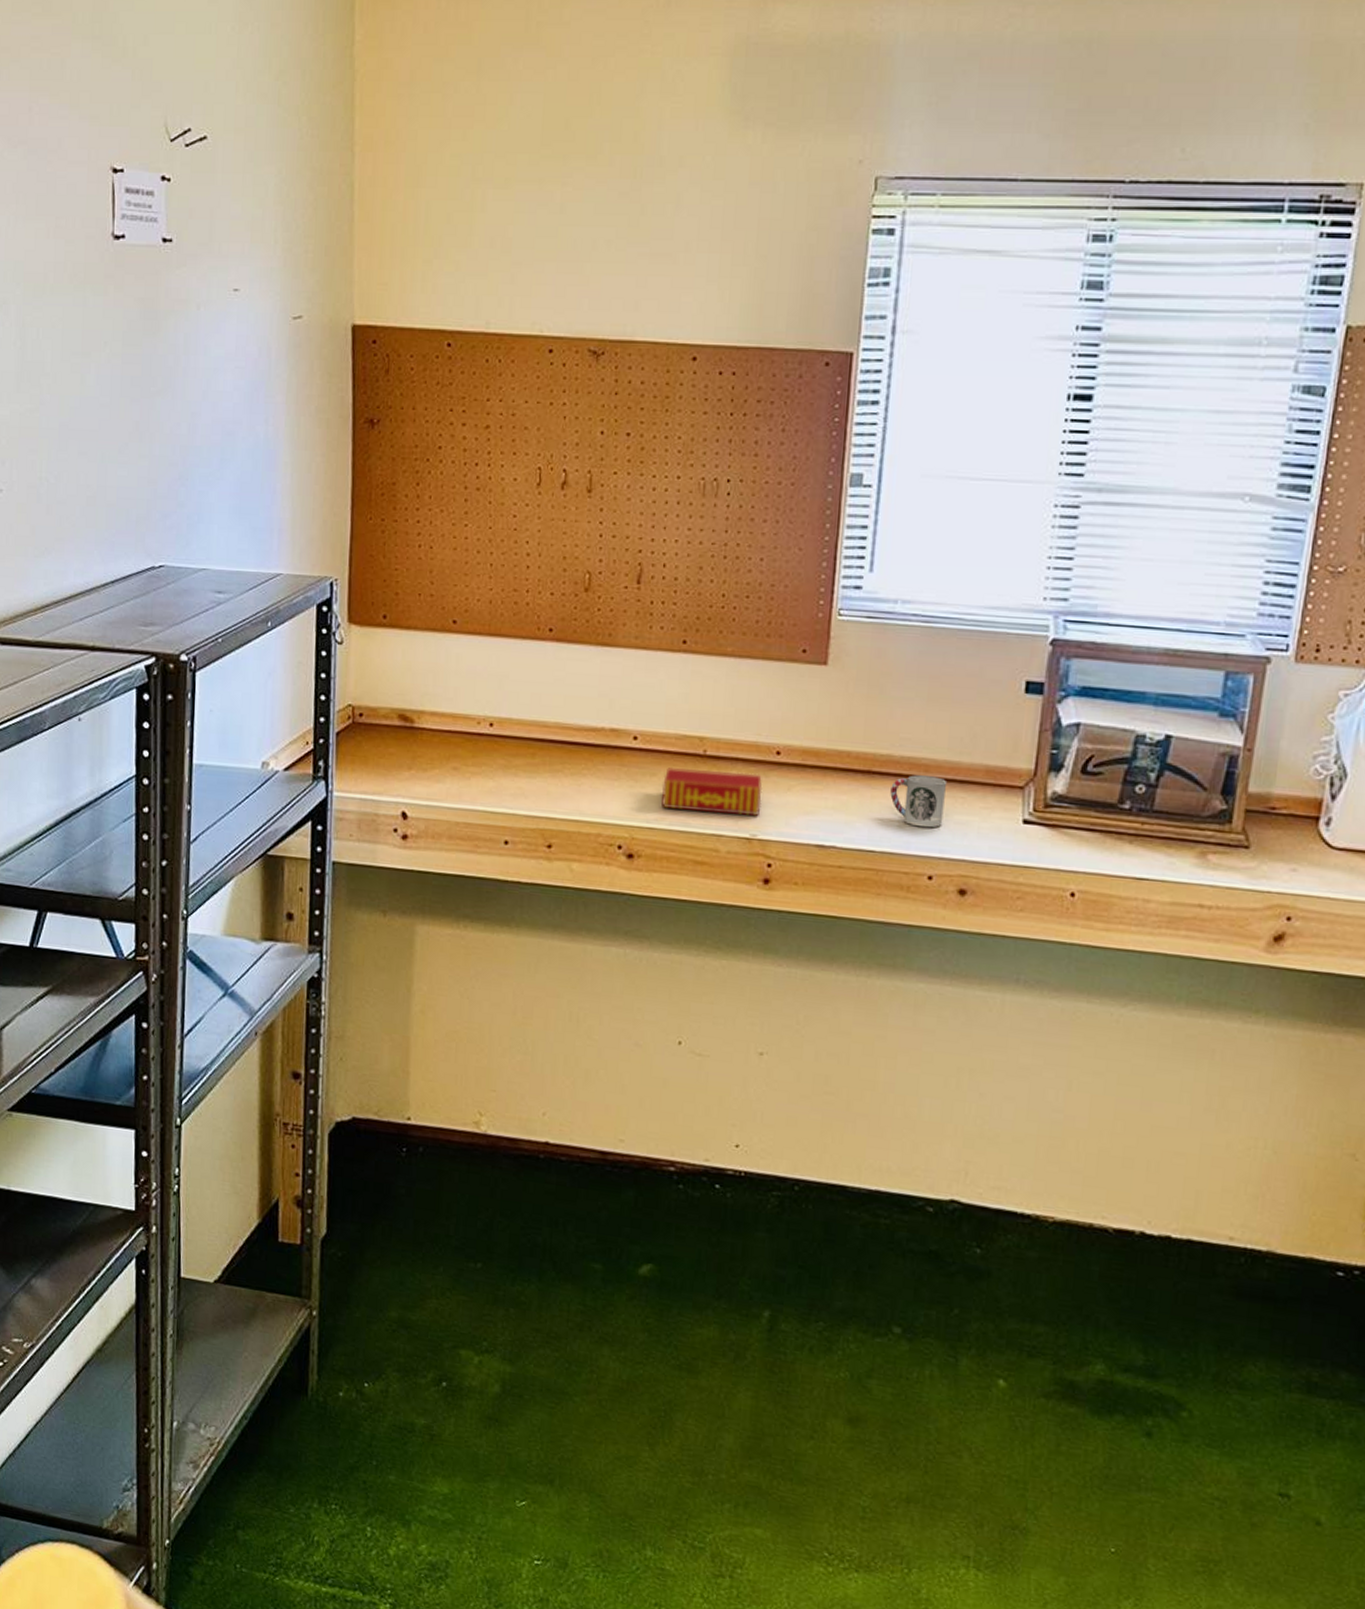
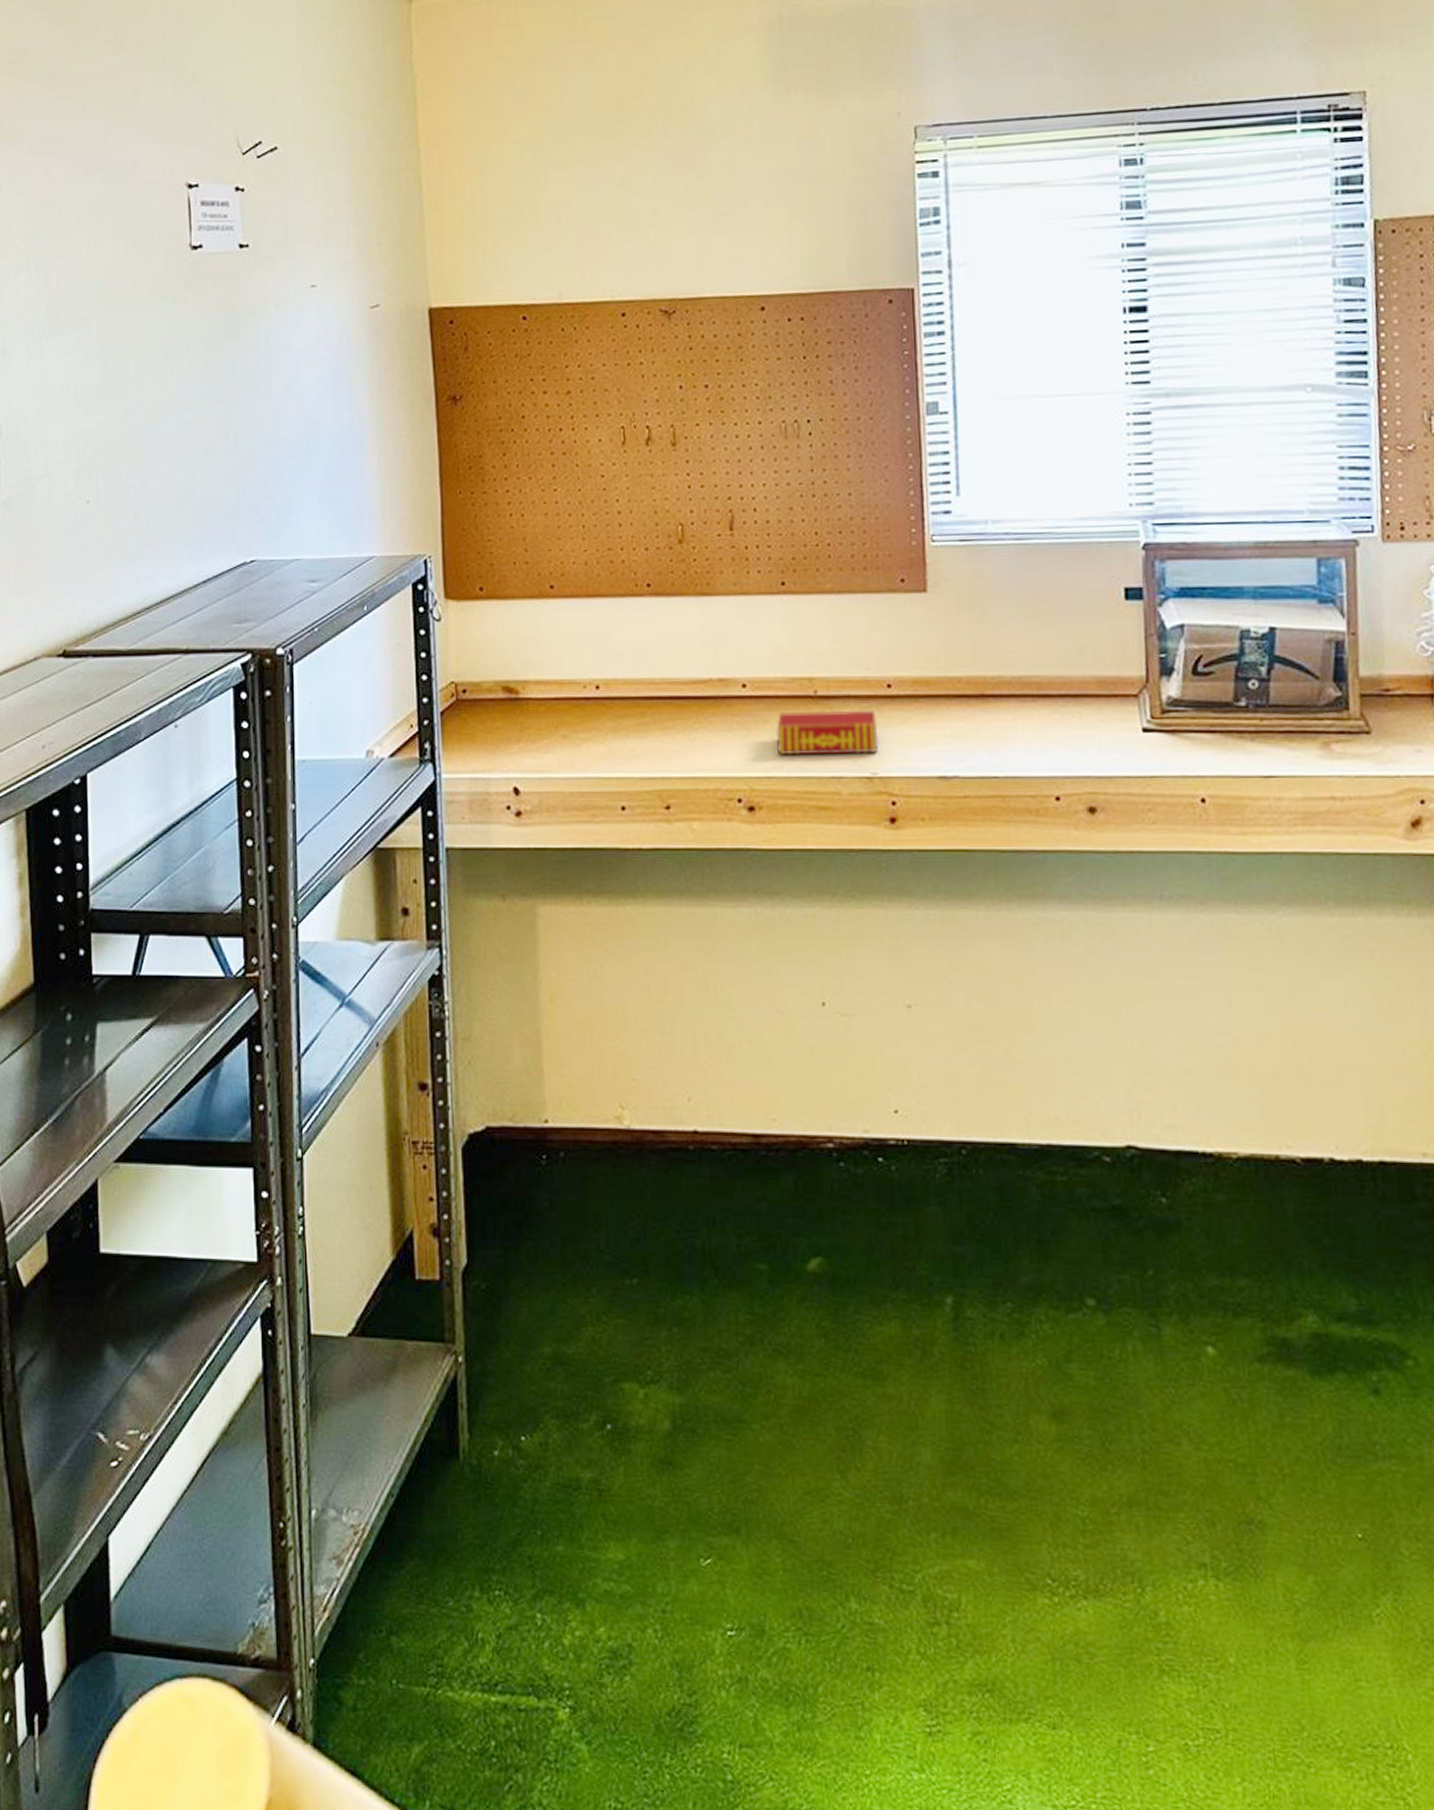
cup: present [890,775,946,828] -> none [1006,693,1063,747]

